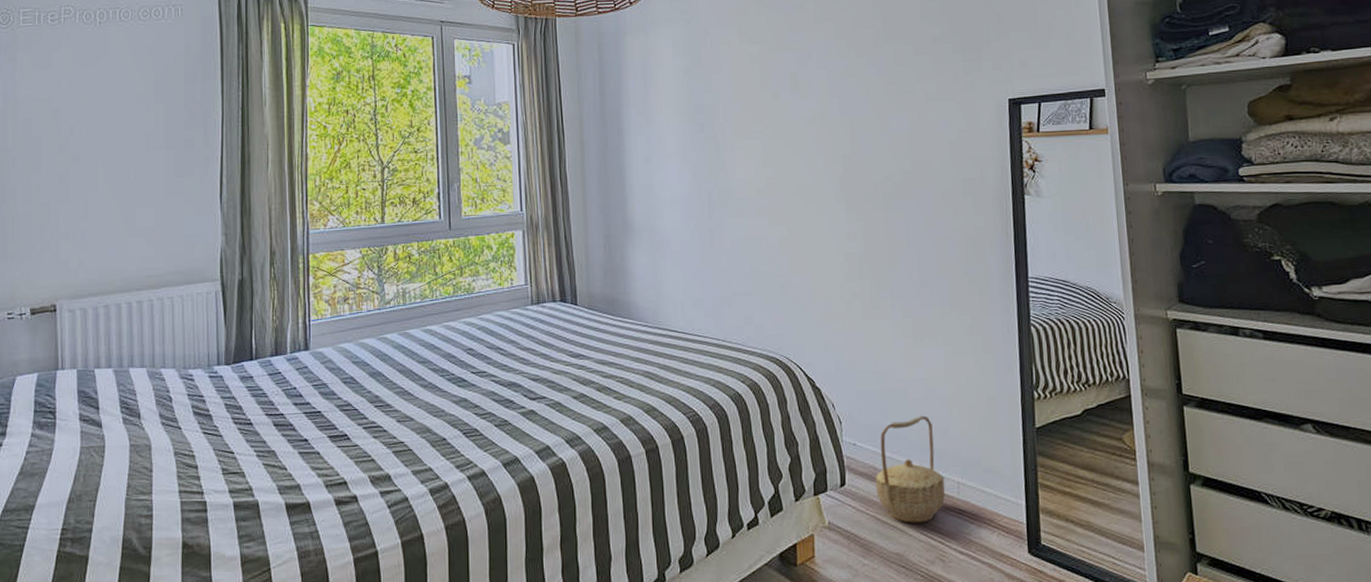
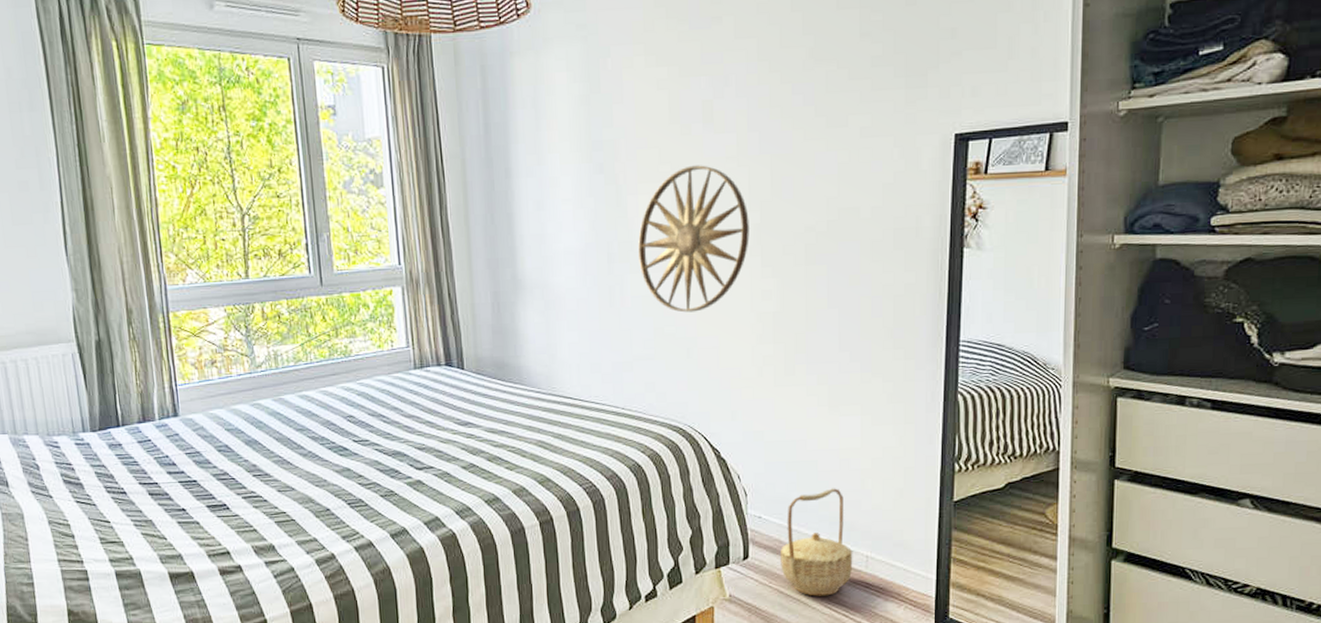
wall art: none [735,125,834,253] -> present [638,165,749,313]

